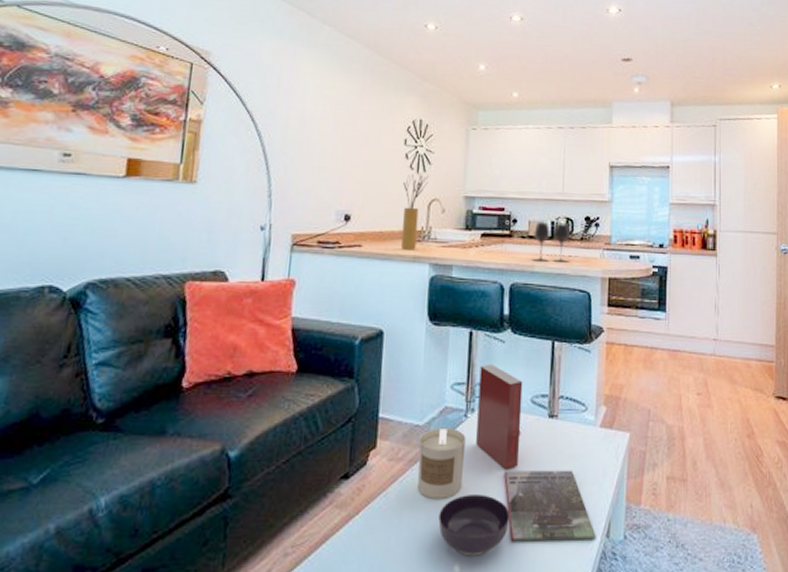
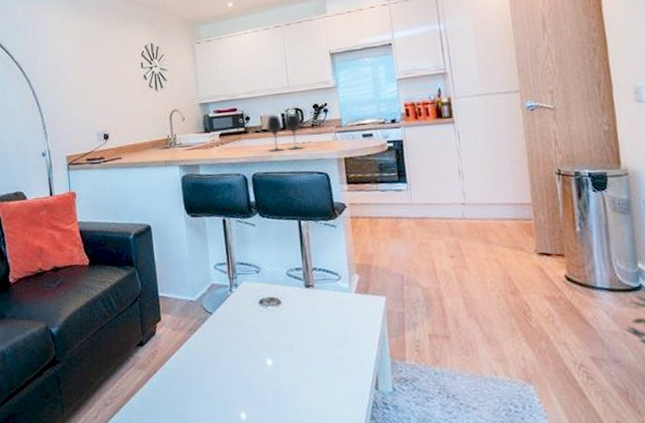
vase: present [401,174,429,250] -> none [146,90,167,157]
candle: present [417,427,466,499] -> none [194,301,237,360]
bowl: present [438,495,510,556] -> none [221,355,283,406]
book: present [476,363,523,471] -> none [237,245,283,335]
magazine: present [504,470,596,542] -> none [272,332,366,394]

